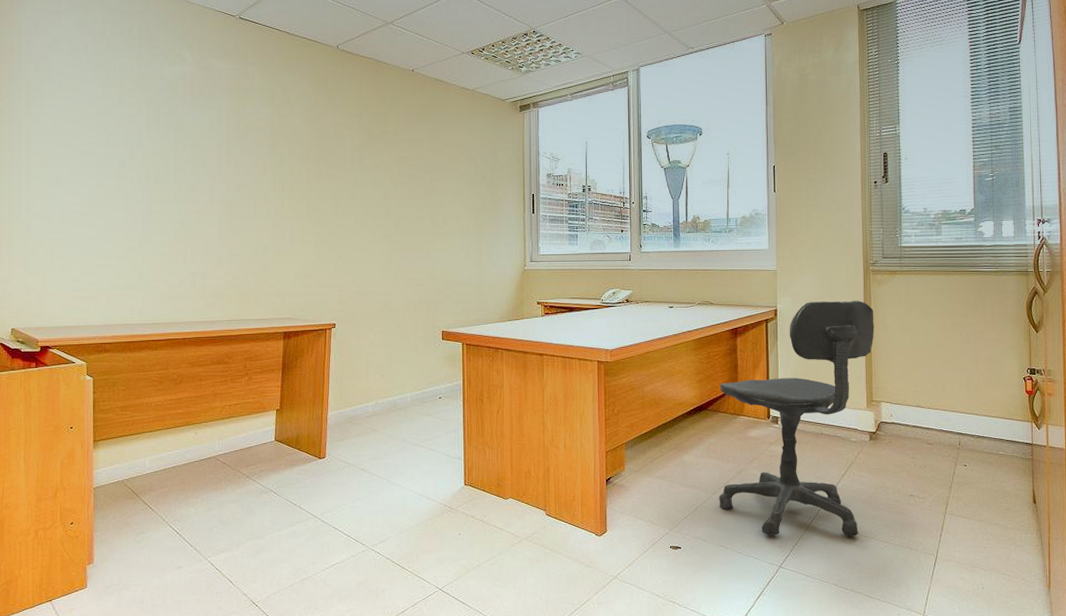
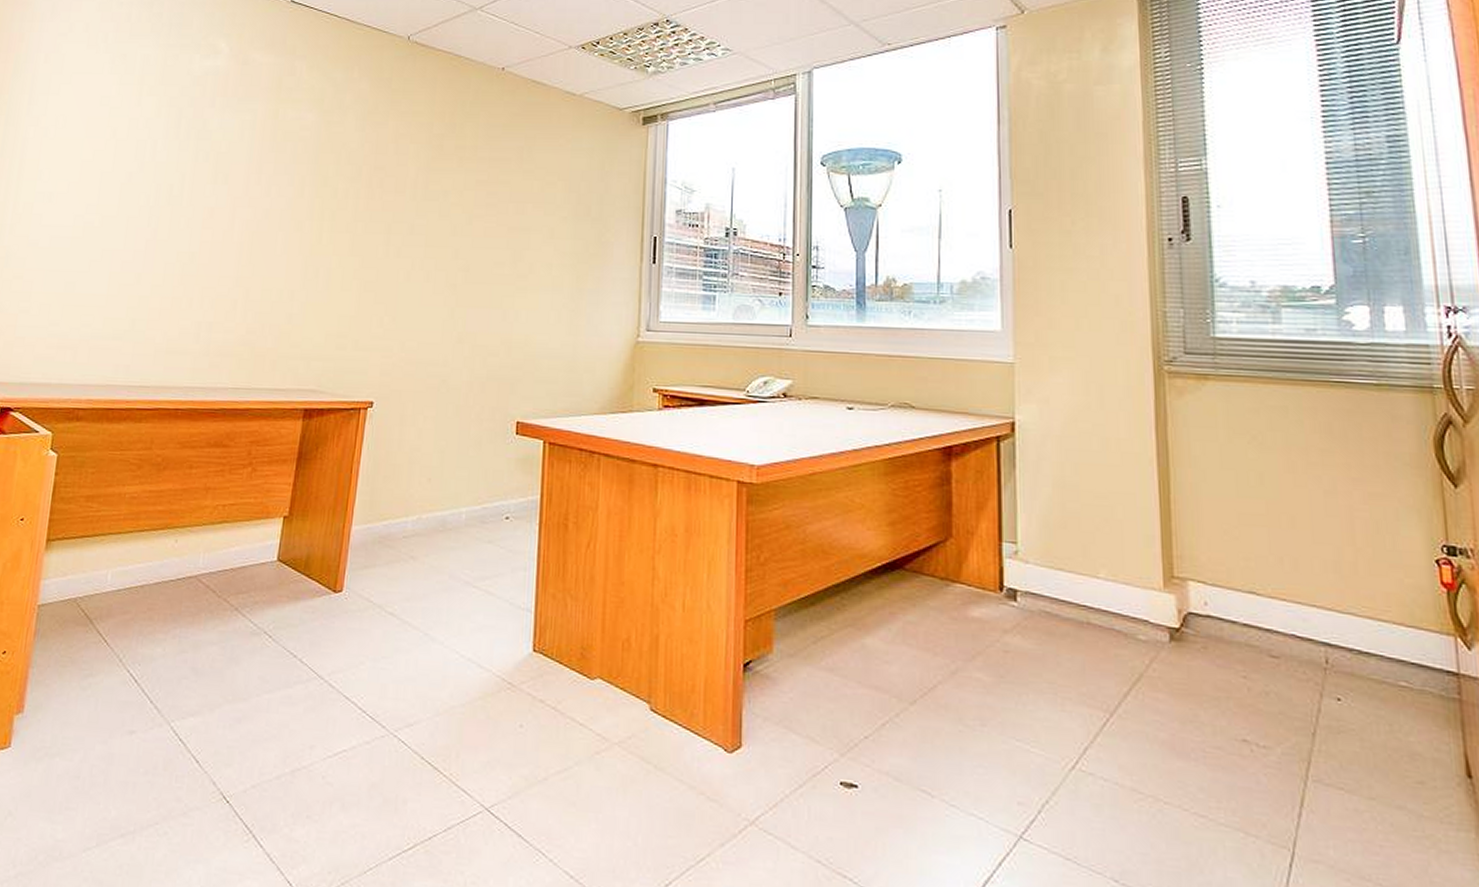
office chair: present [719,300,874,536] -> none [920,414,1174,801]

